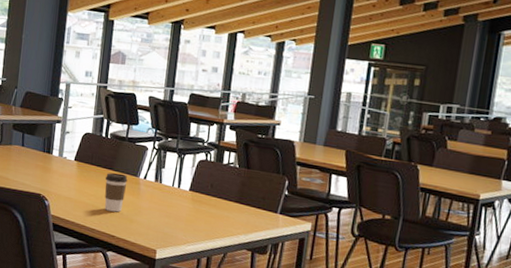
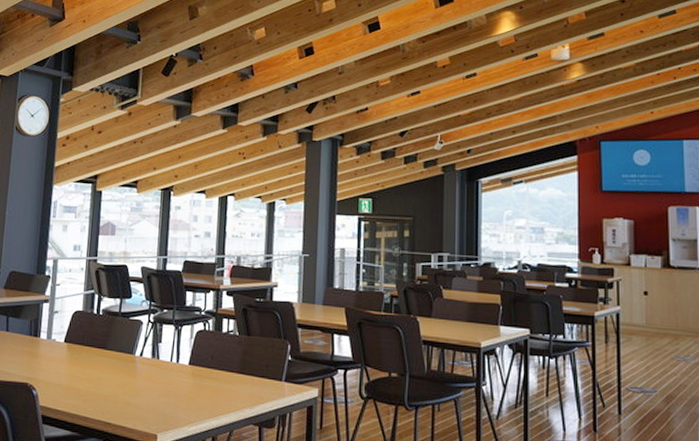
coffee cup: present [104,172,128,213] -> none [98,352,123,396]

